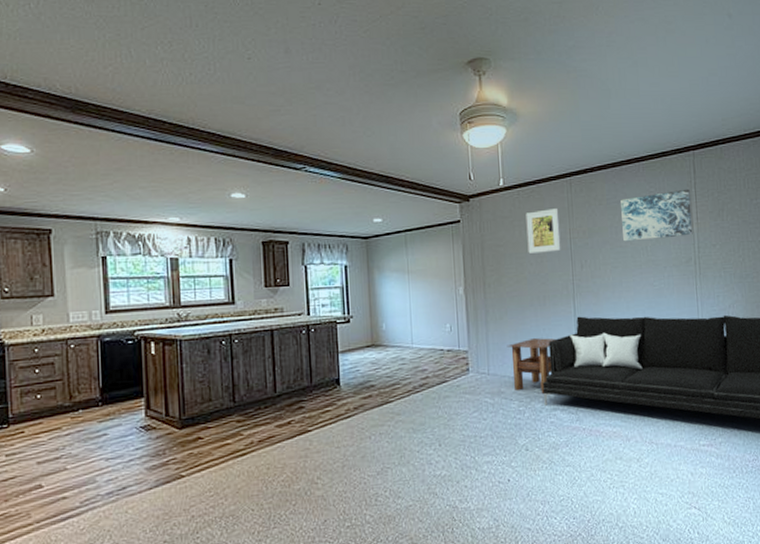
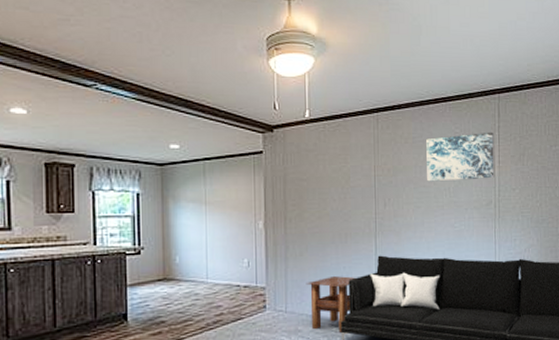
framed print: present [525,207,561,254] -> none [331,143,365,189]

